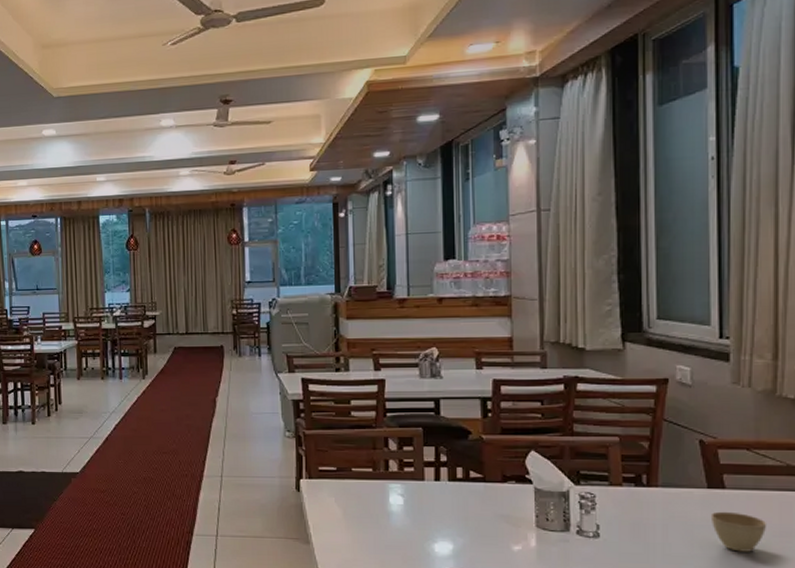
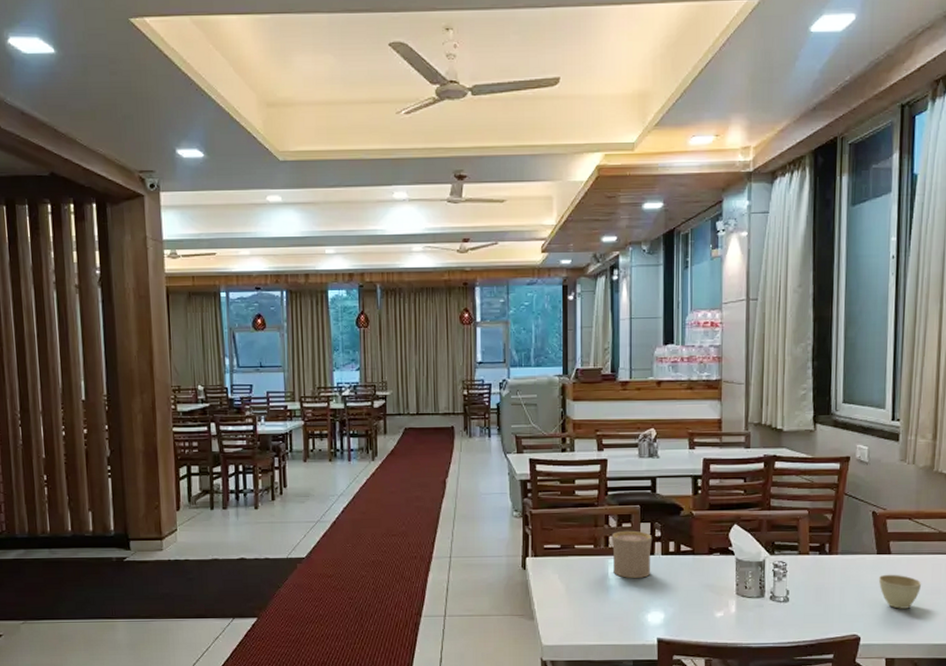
cup: none [391,454,438,505] -> present [611,530,653,578]

